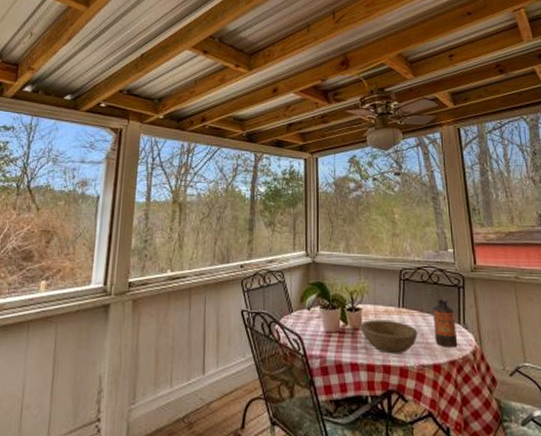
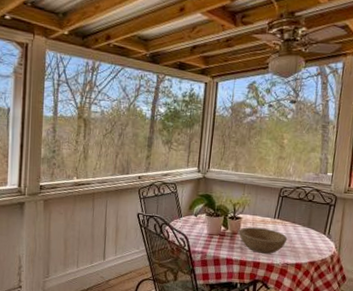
bottle: present [432,299,458,348] -> none [300,213,322,252]

